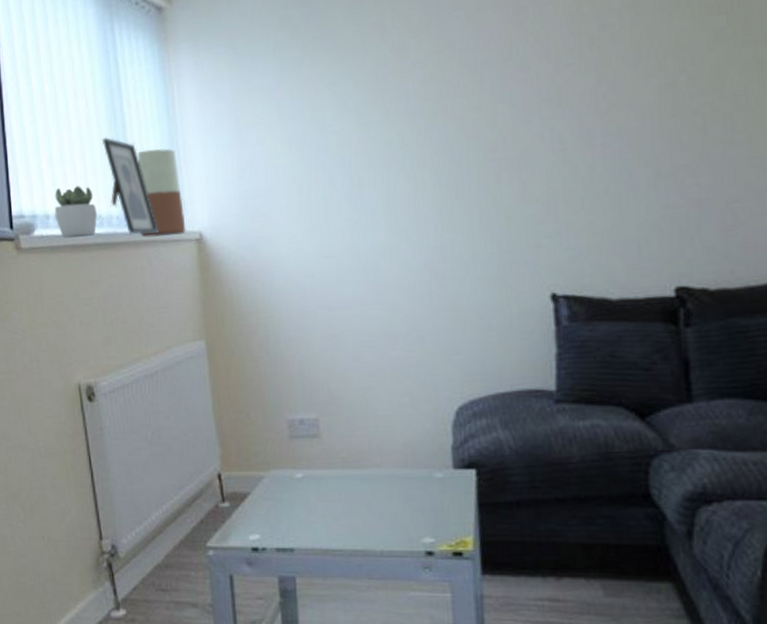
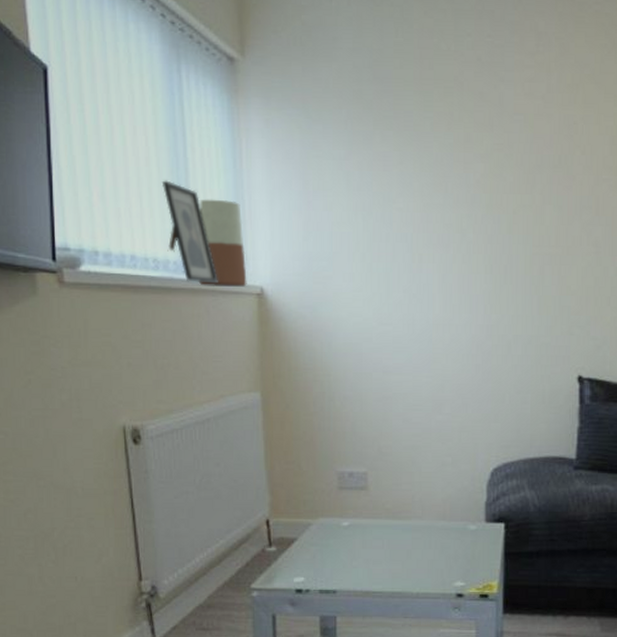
succulent plant: present [54,186,98,238] -> none [105,225,153,278]

